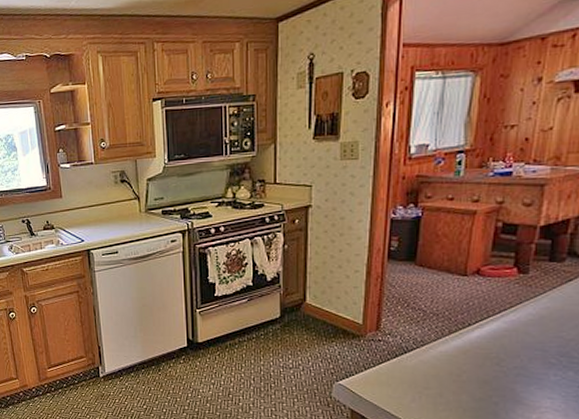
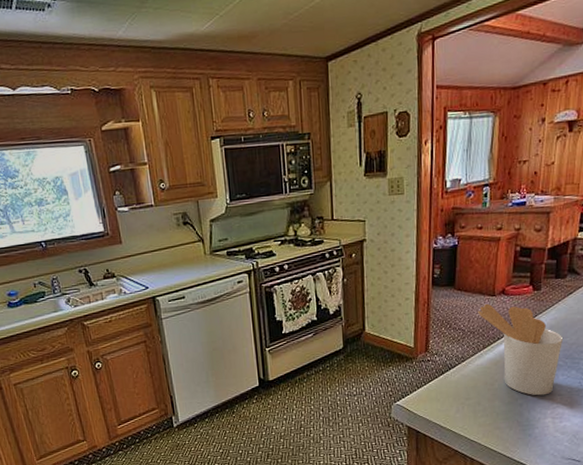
utensil holder: none [444,283,556,396] -> present [478,303,562,396]

